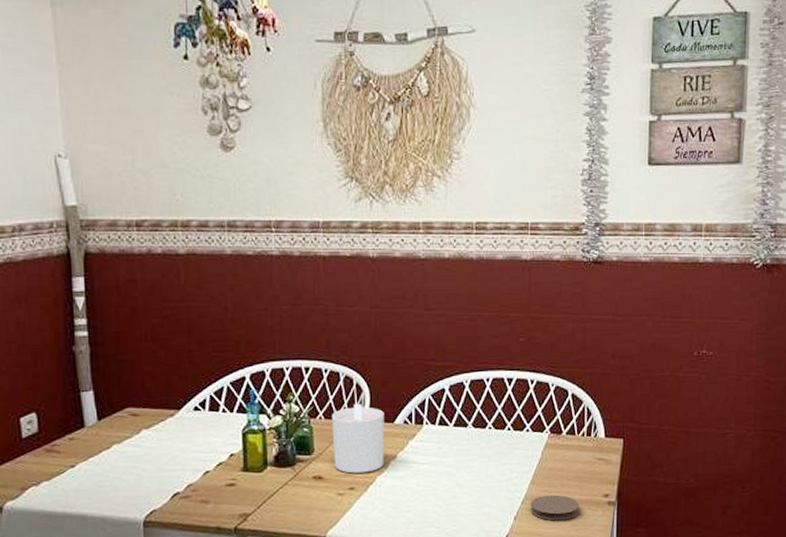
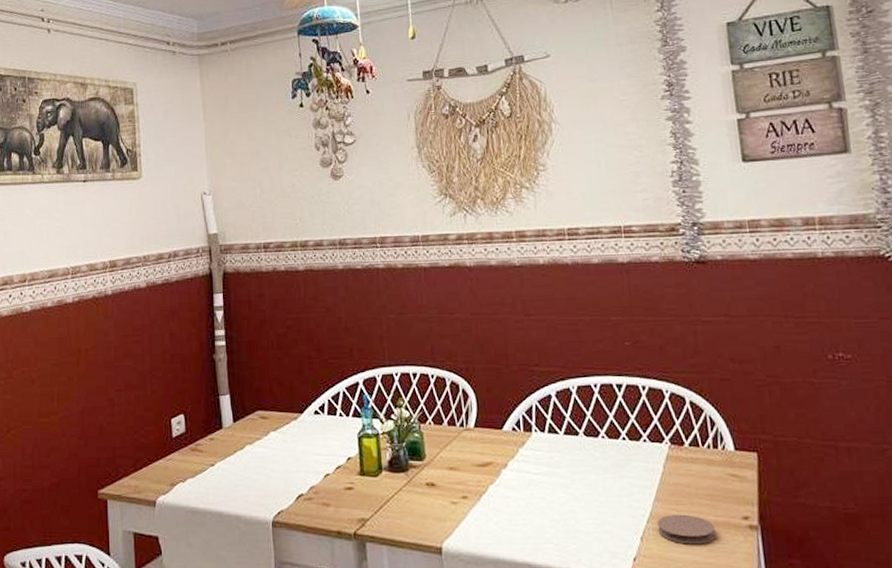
candle: present [331,403,384,473] -> none [440,409,496,481]

